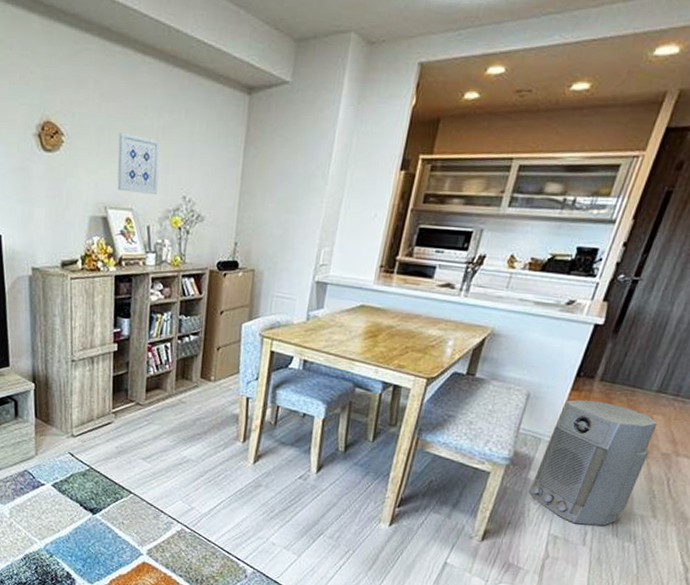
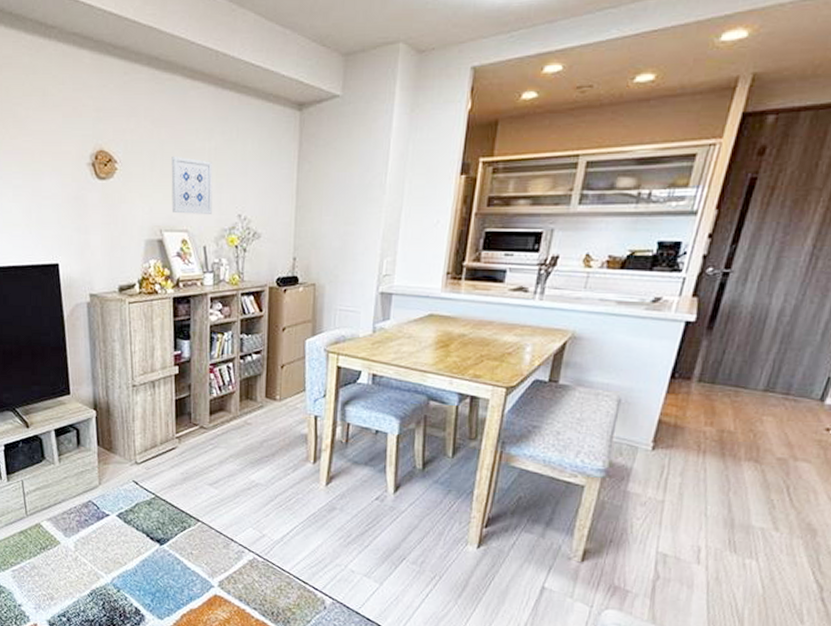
air purifier: present [528,399,658,526] -> none [629,403,768,541]

